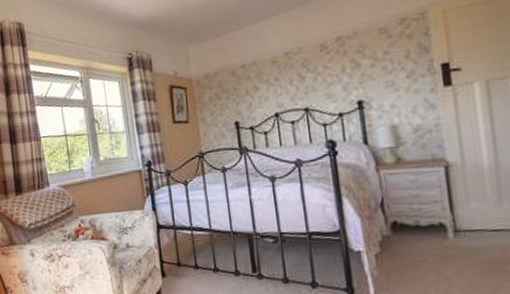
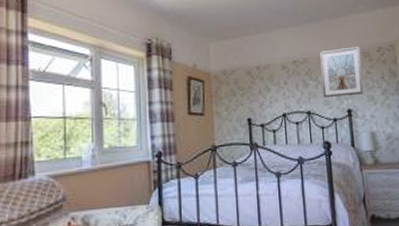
picture frame: none [318,21,381,91] -> present [320,46,364,98]

